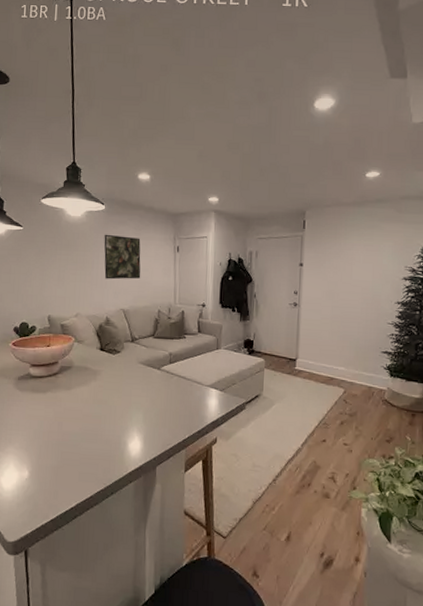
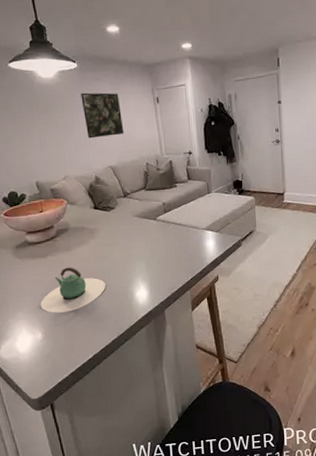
teapot: none [31,406,100,454] -> present [40,267,106,313]

